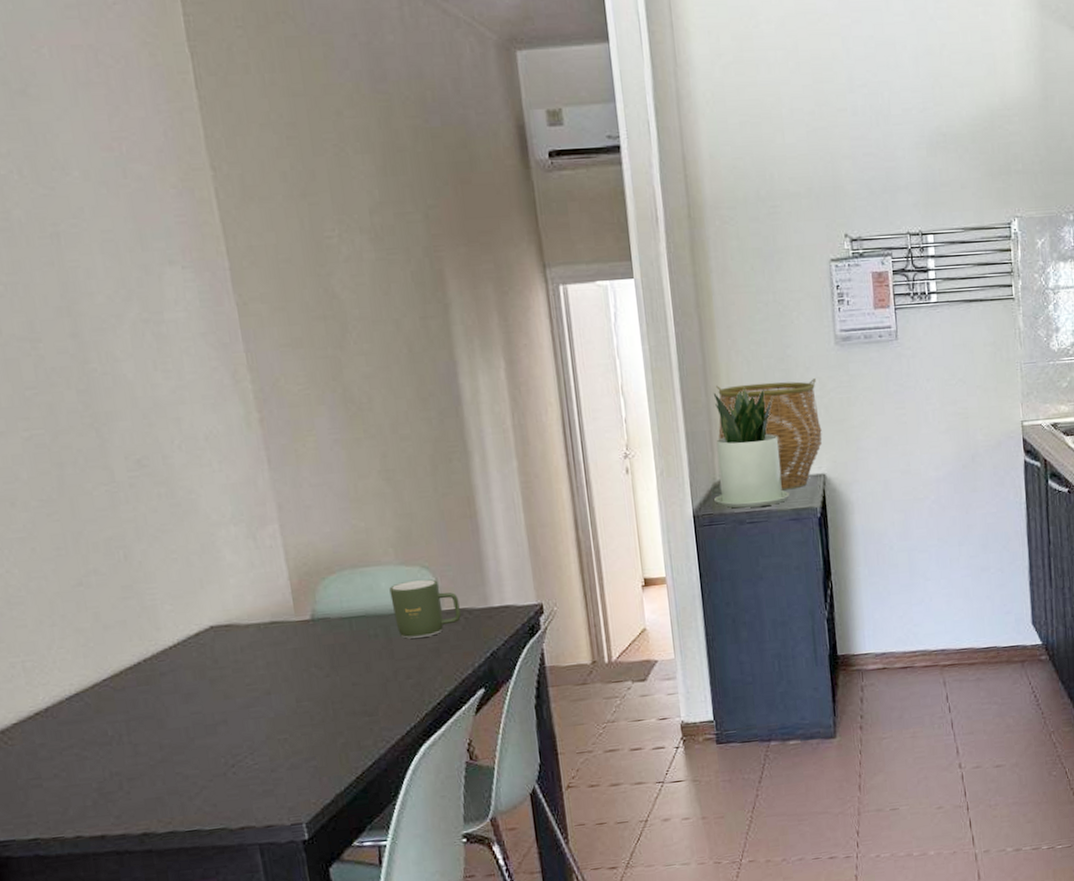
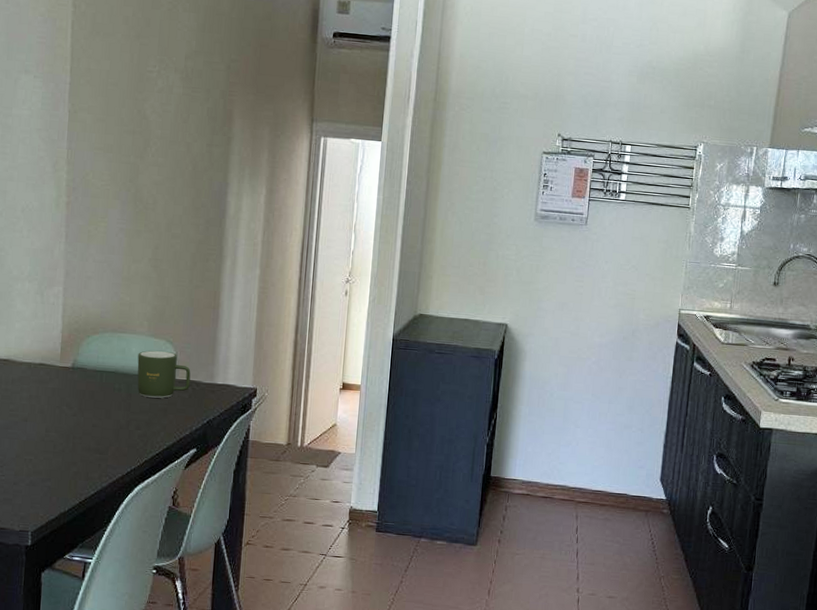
planter: present [713,388,789,508] -> none [412,242,476,342]
basket: present [716,378,823,491] -> none [425,237,513,332]

